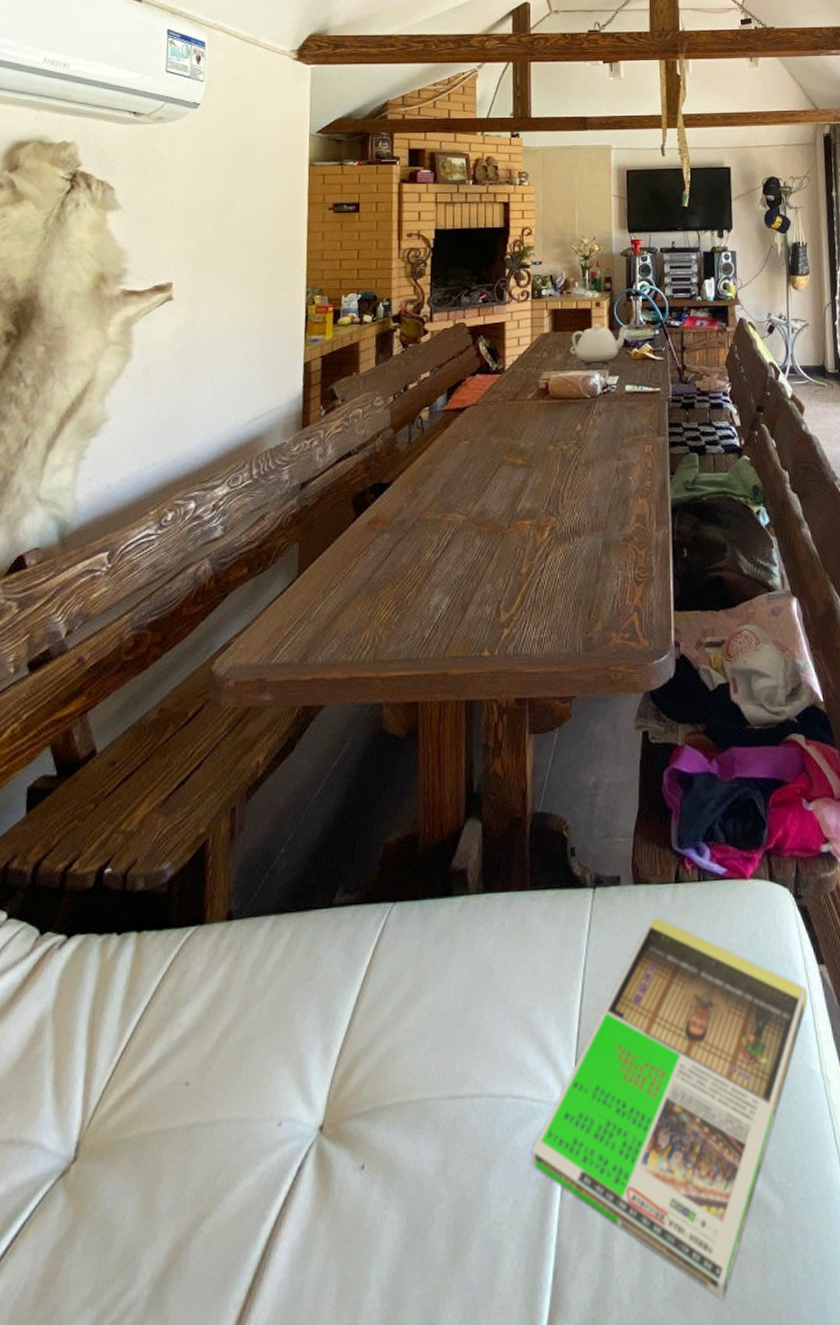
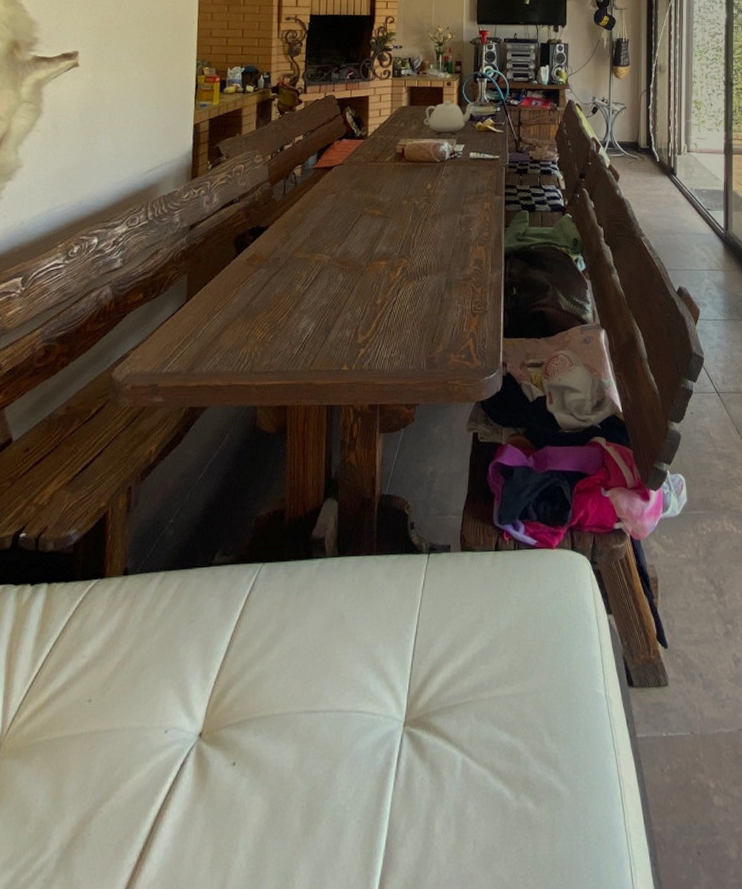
magazine: present [531,914,807,1301] -> none [371,575,597,862]

